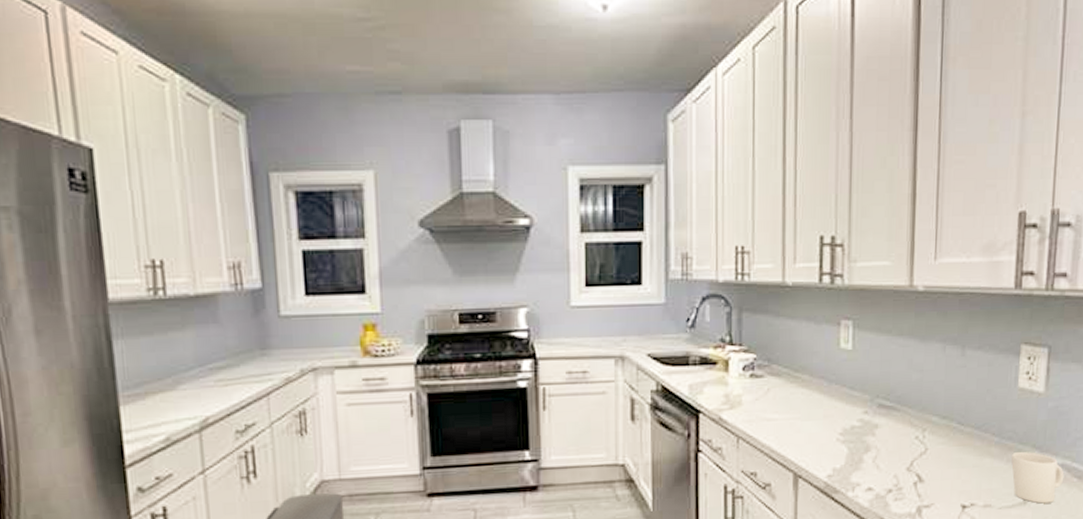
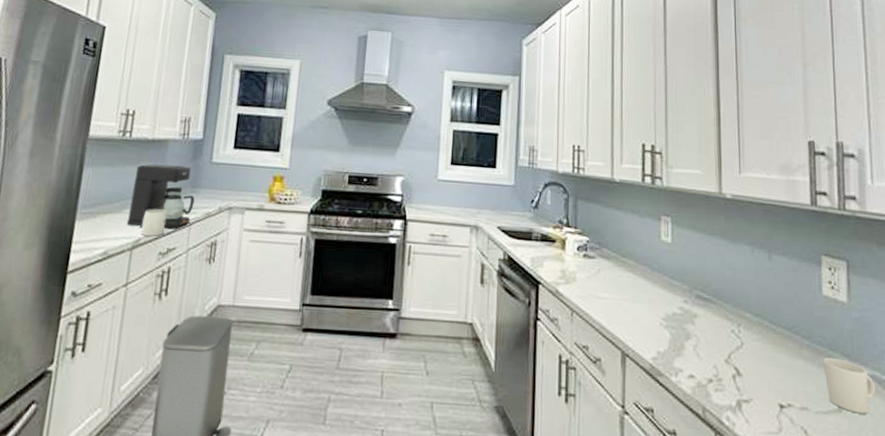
coffee maker: none [183,324,268,405] -> present [126,164,195,229]
mug: none [205,380,237,415] -> present [141,209,167,237]

